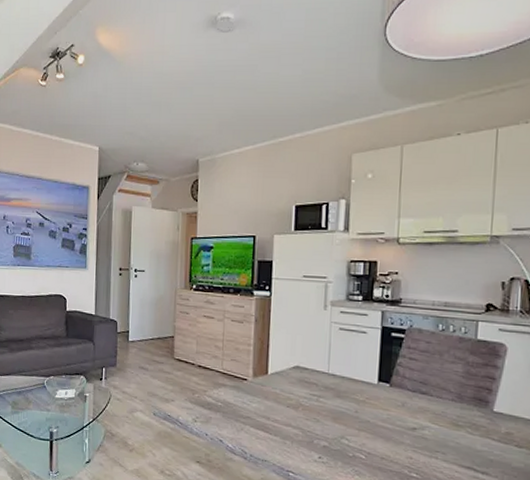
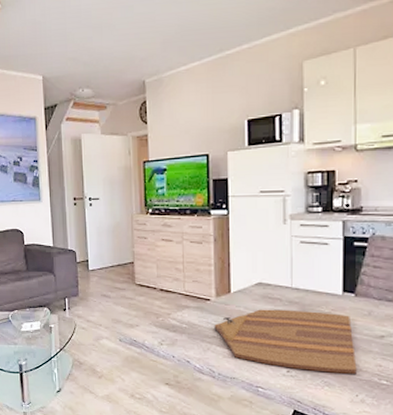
cutting board: none [249,392,388,465] -> present [214,309,357,374]

